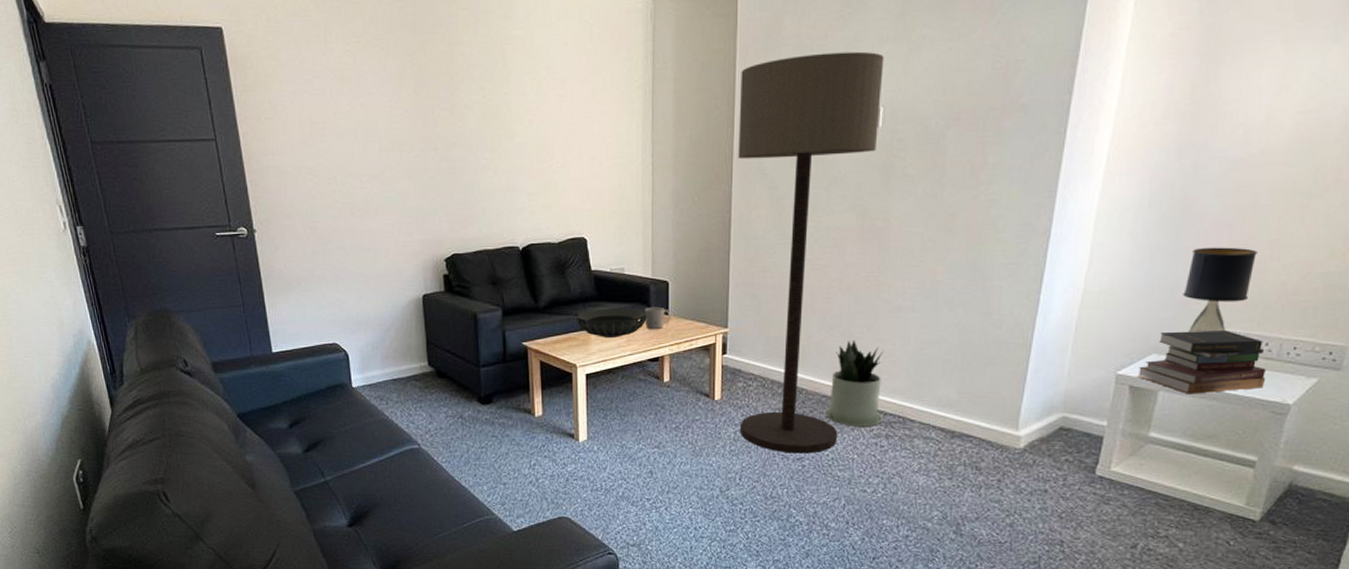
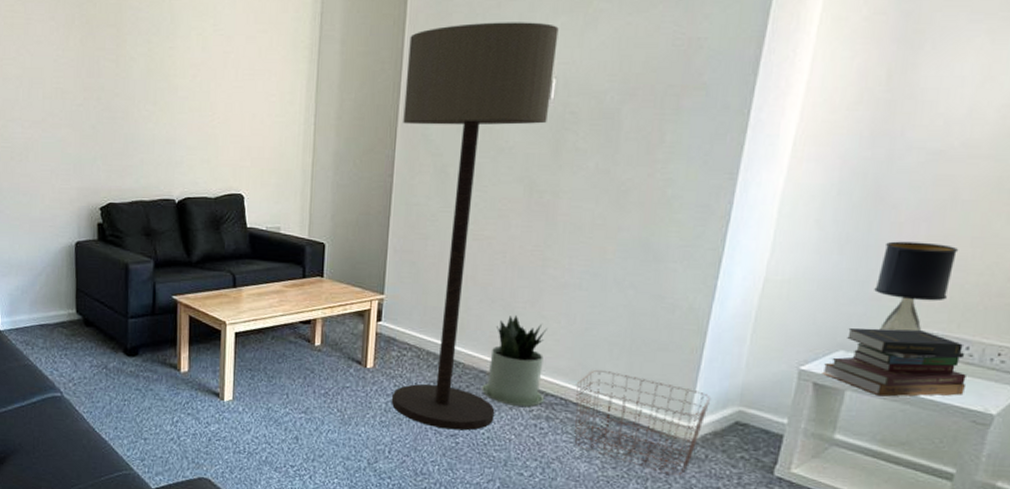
decorative bowl: present [575,308,647,337] -> none [228,267,301,297]
mug: present [644,306,671,329] -> none [298,268,326,291]
basket: none [912,387,1038,481] -> present [575,369,712,475]

